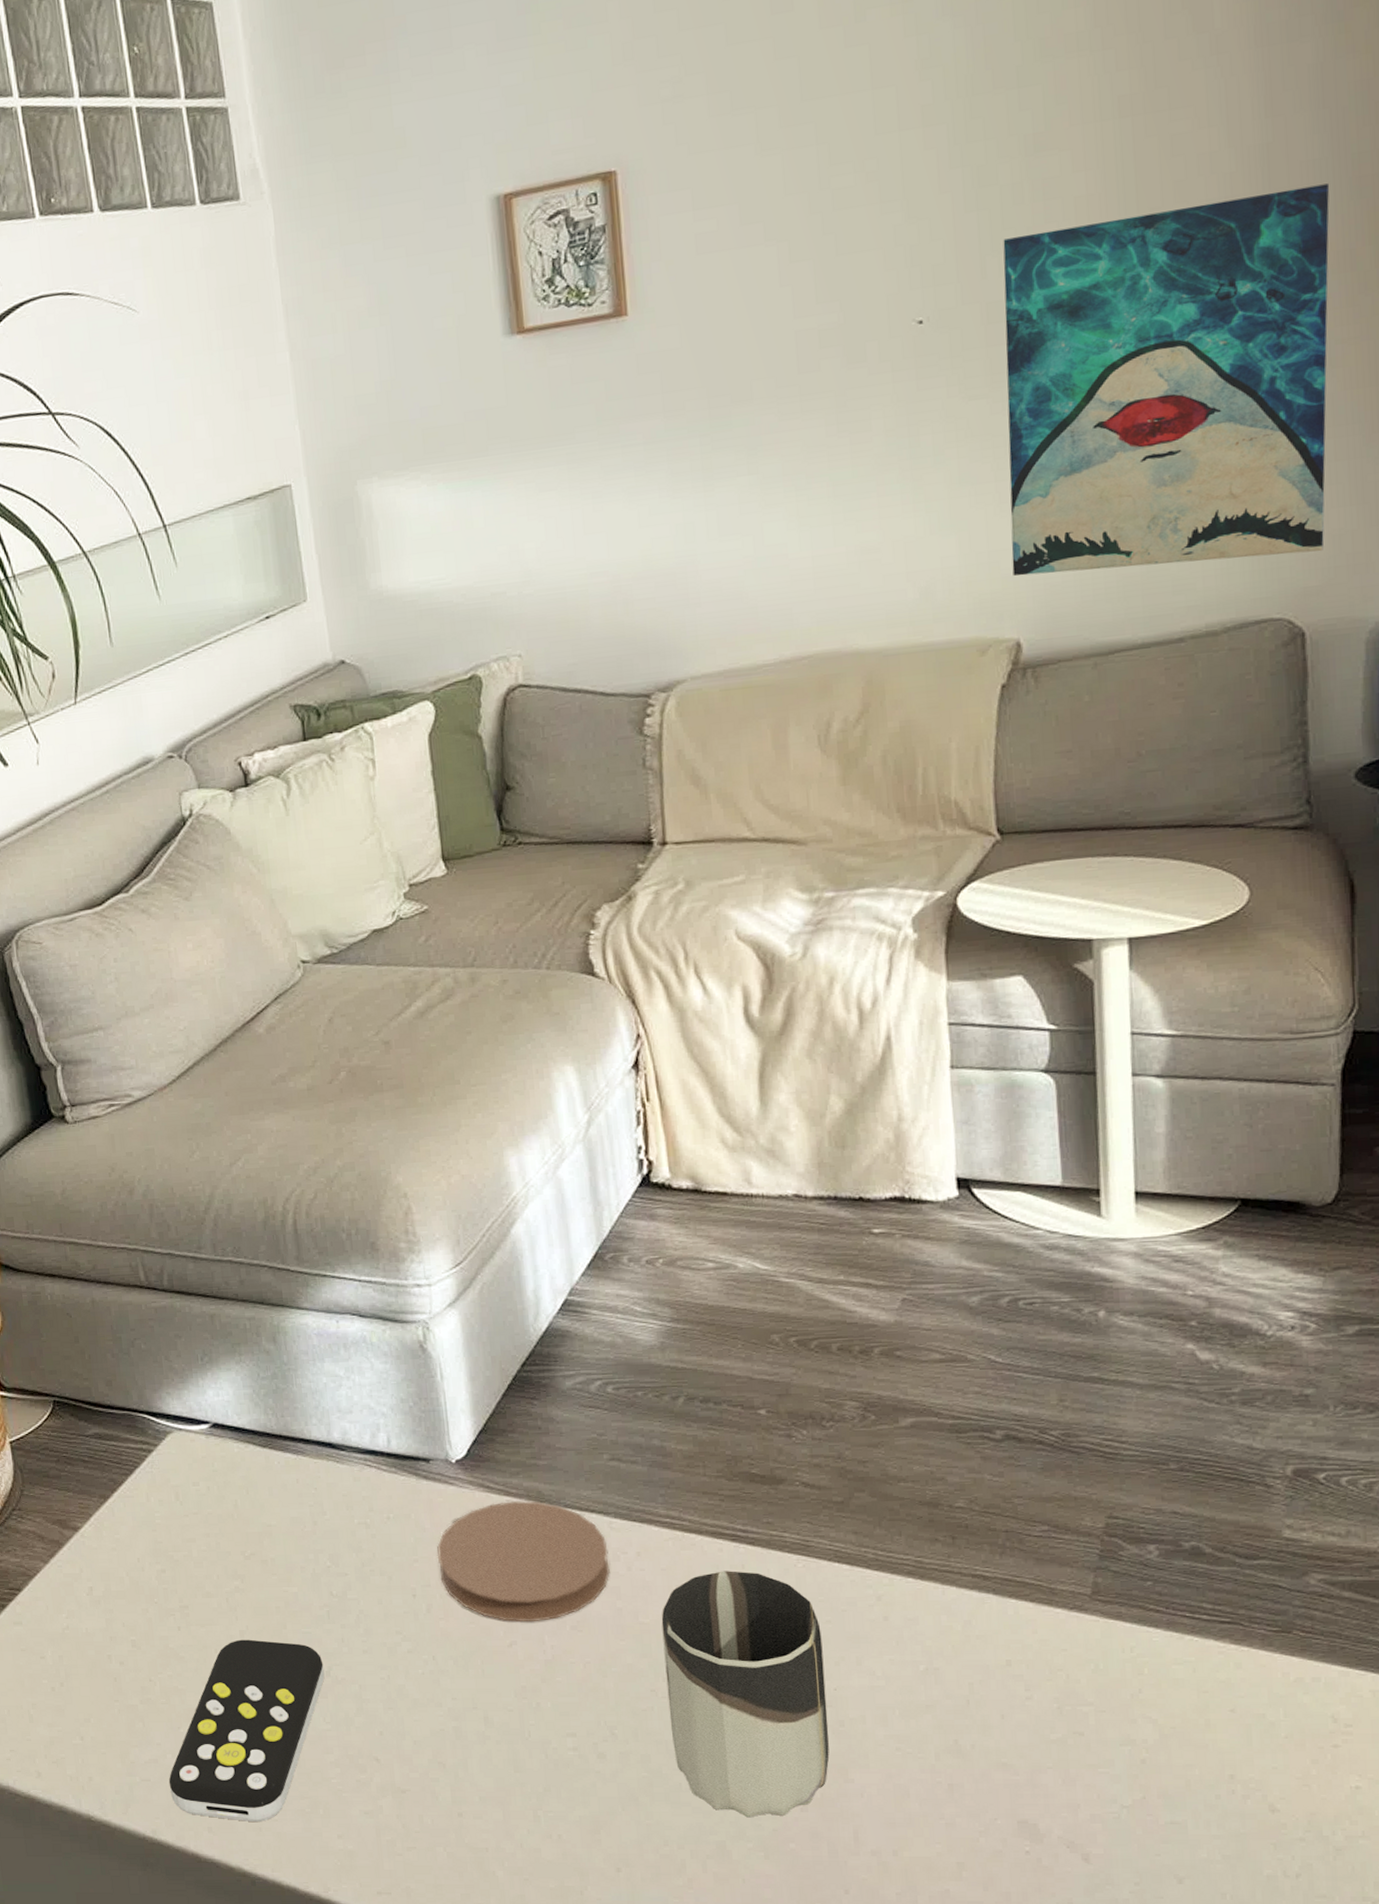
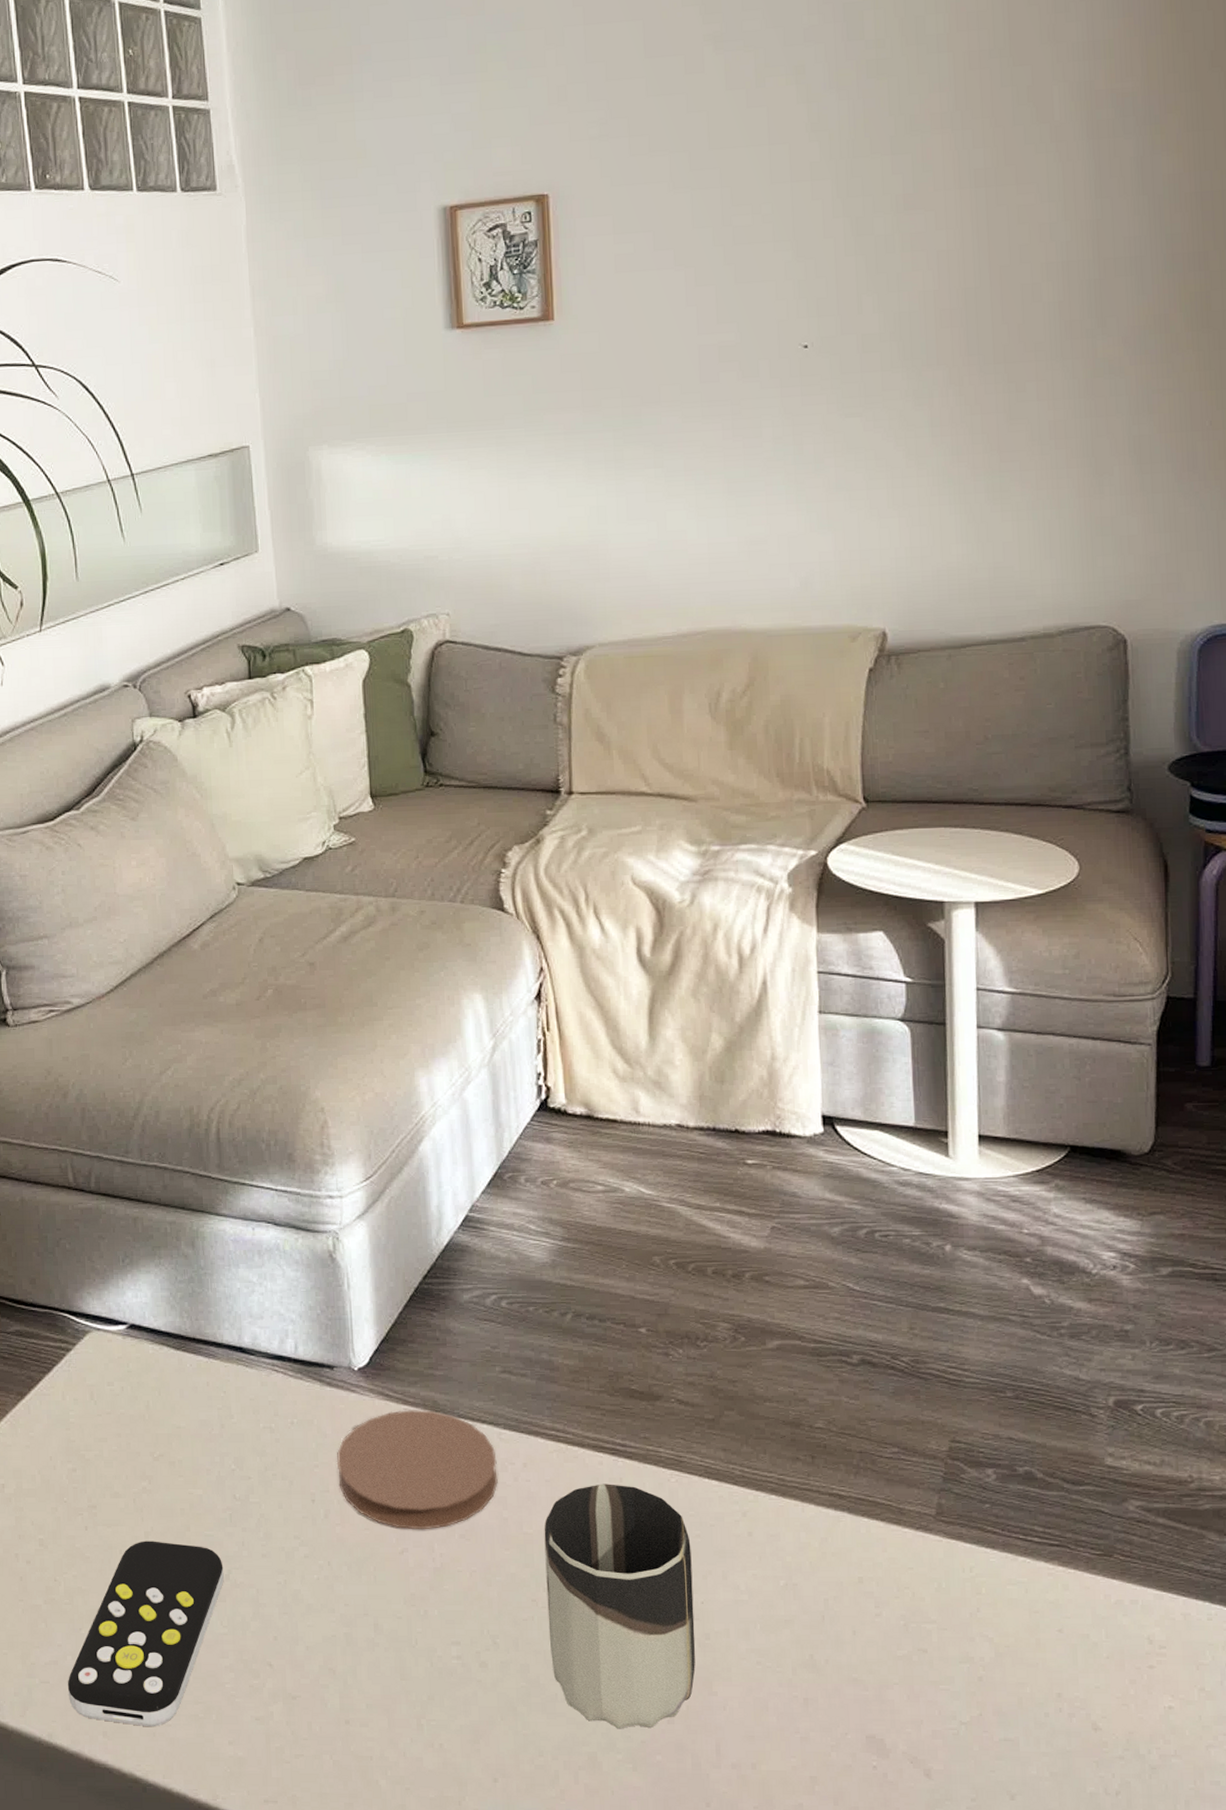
wall art: present [1003,183,1330,576] -> none [876,258,1148,574]

